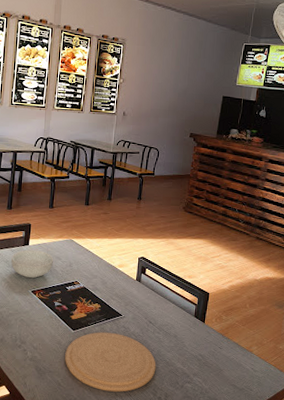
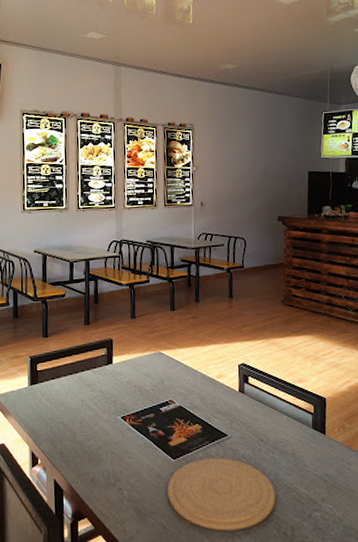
cereal bowl: present [11,249,53,279] -> none [95,368,142,403]

